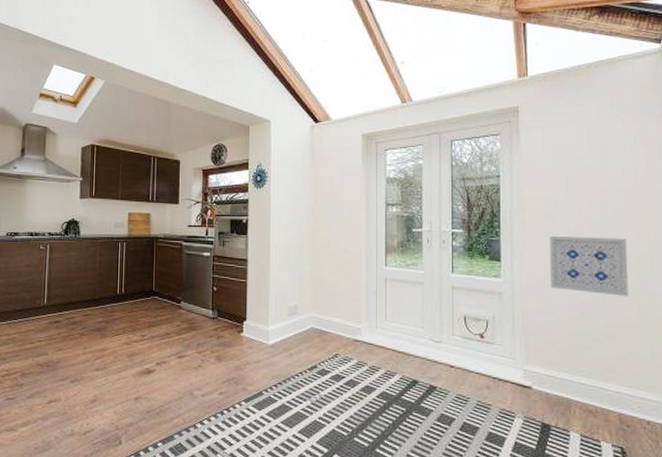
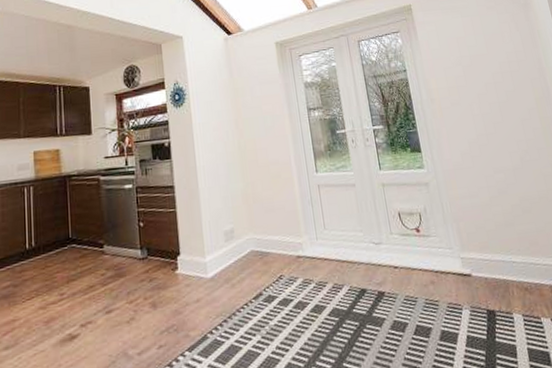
wall art: present [550,236,629,296] -> none [459,115,534,172]

